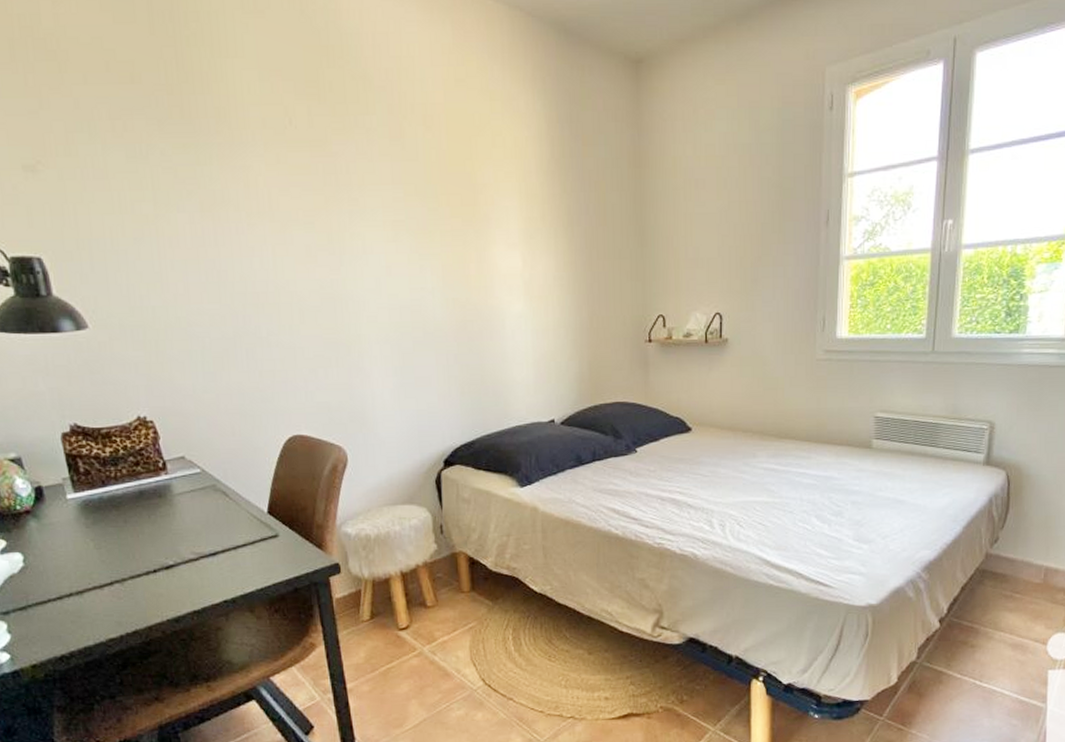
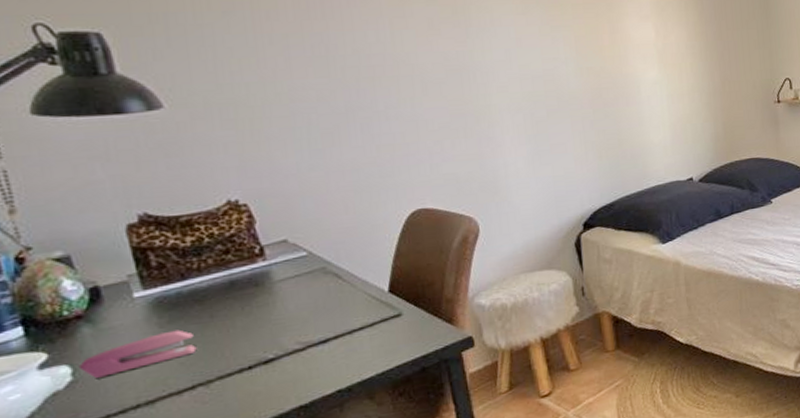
stapler: none [27,531,114,566] -> present [78,329,197,378]

